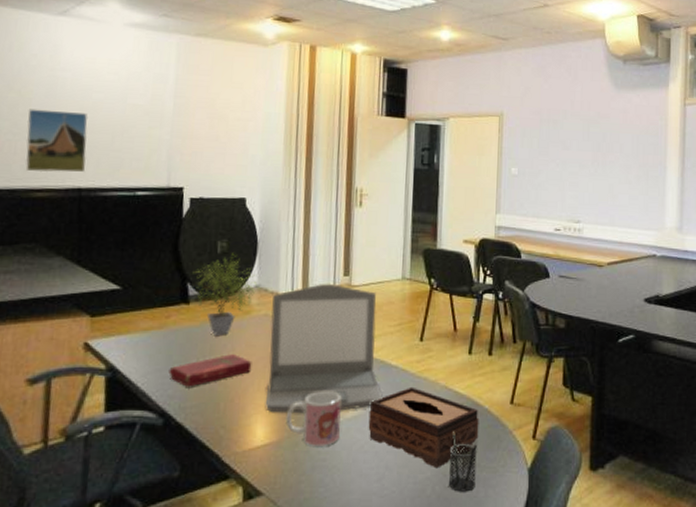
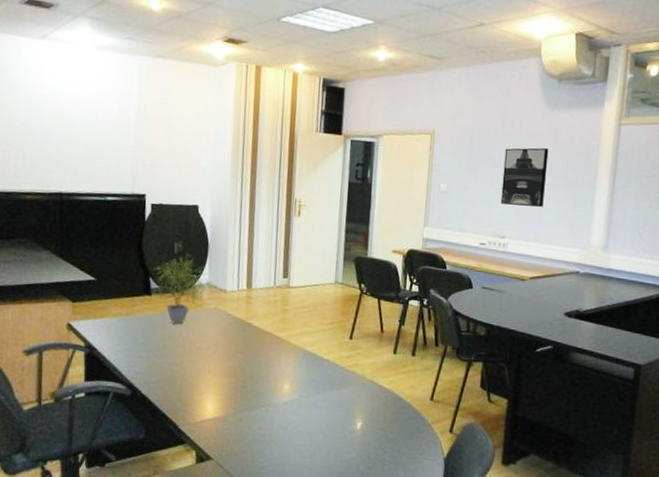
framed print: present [25,109,89,173] -> none [17,123,67,179]
book: present [168,354,252,387] -> none [135,340,204,366]
laptop: present [265,284,383,414] -> none [214,284,315,395]
mug: present [286,391,342,446] -> none [231,377,279,424]
tissue box: present [368,386,479,469] -> none [302,378,401,451]
pencil holder: present [449,431,479,492] -> none [372,420,400,473]
wall art: none [573,129,618,189] -> present [500,148,549,207]

